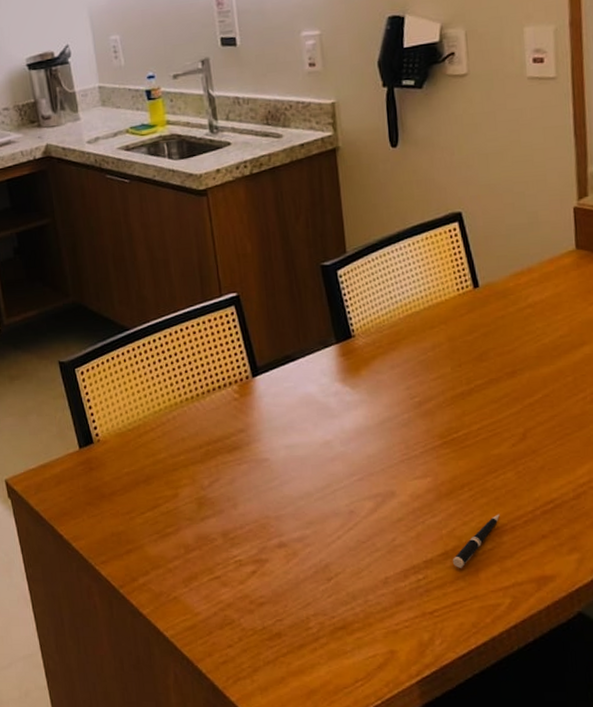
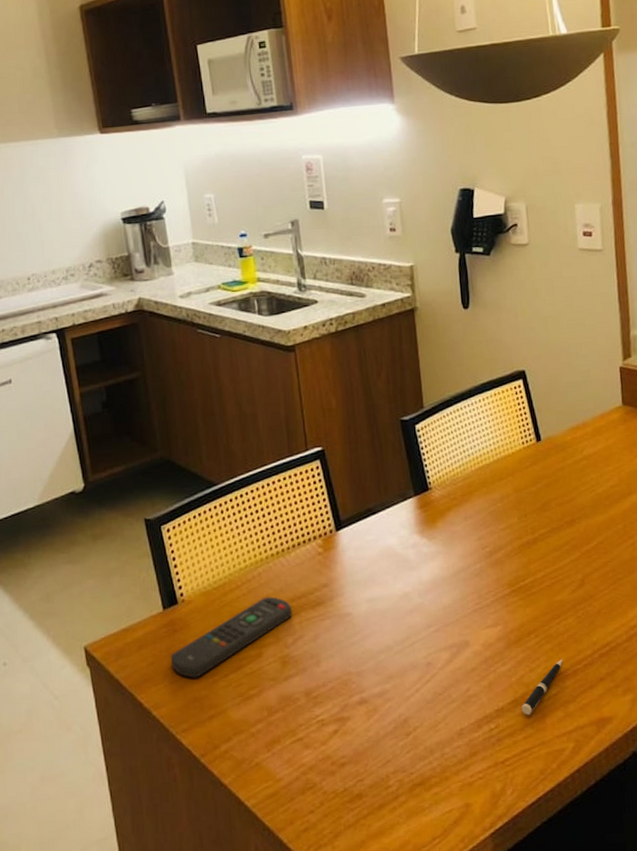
remote control: none [87,439,208,514] -> present [170,596,292,678]

